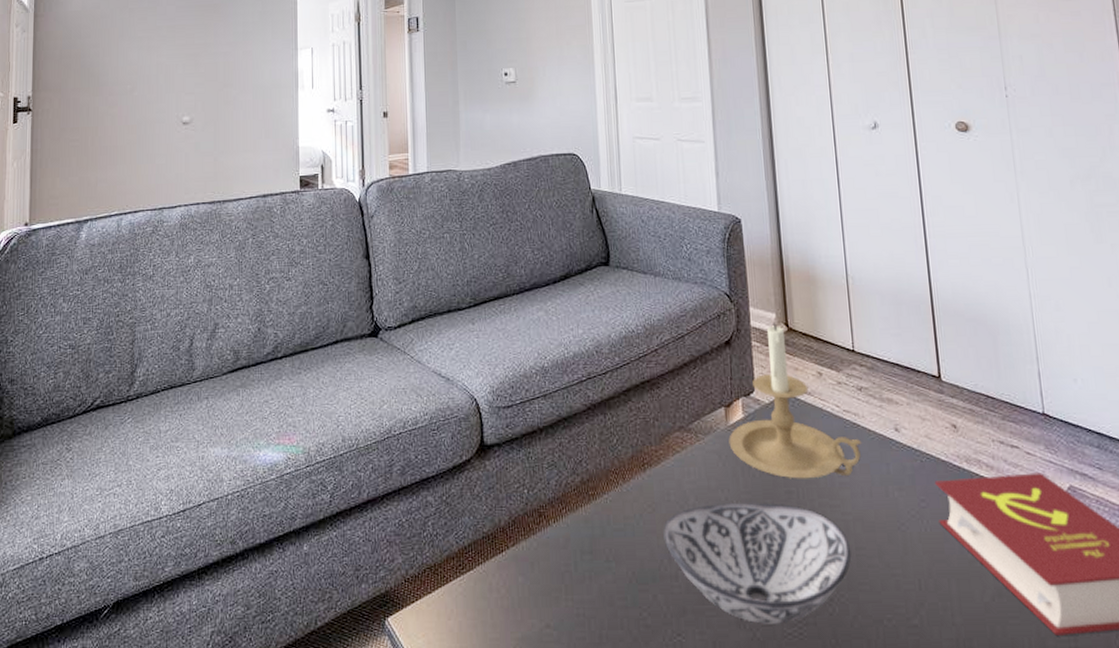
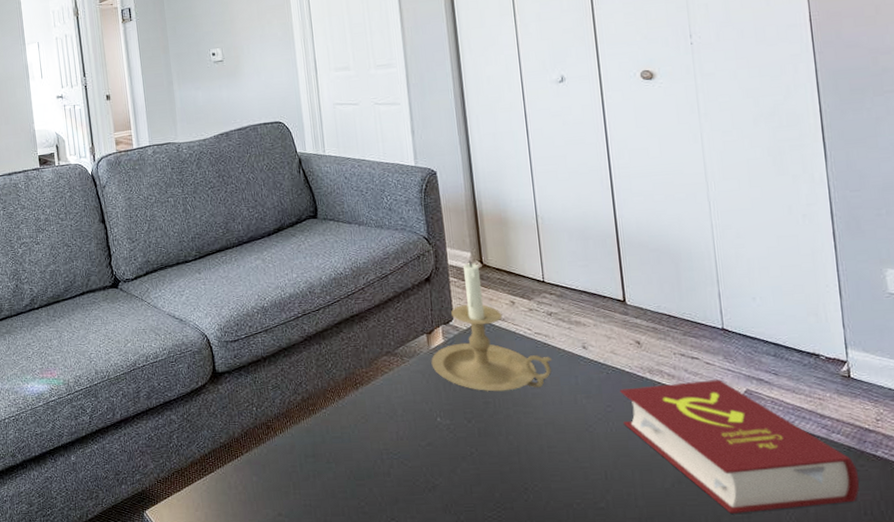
decorative bowl: present [663,503,852,624] -> none [375,412,544,509]

